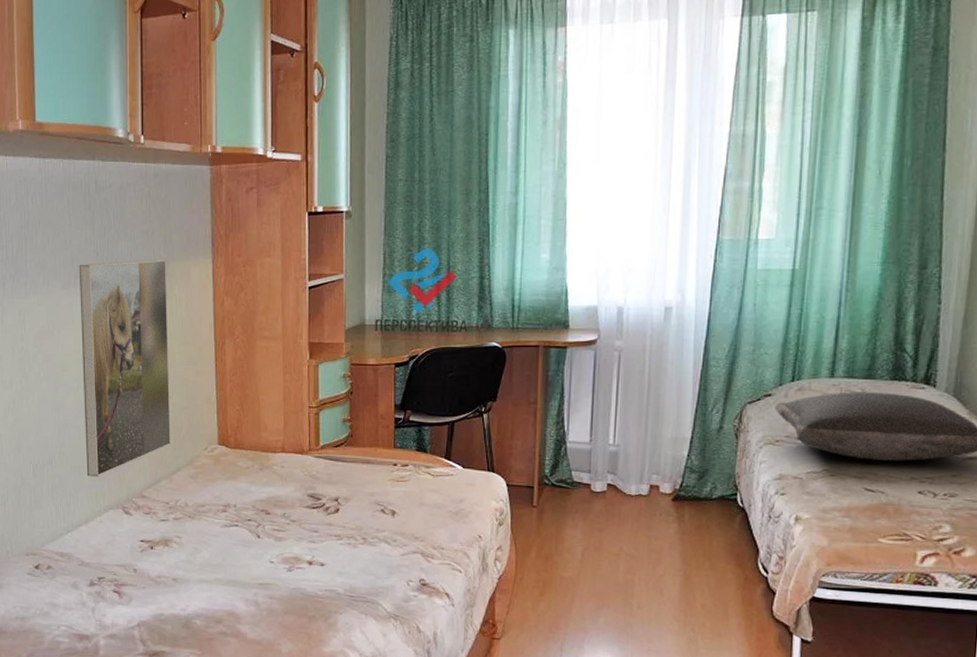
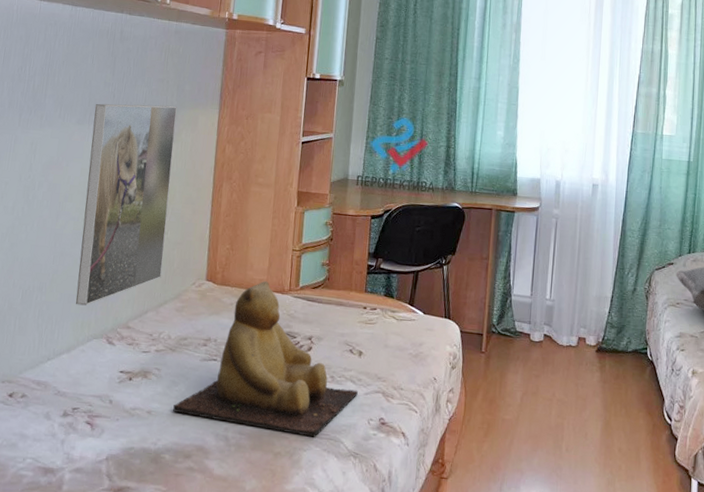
teddy bear: none [199,442,394,600] -> present [173,281,358,438]

